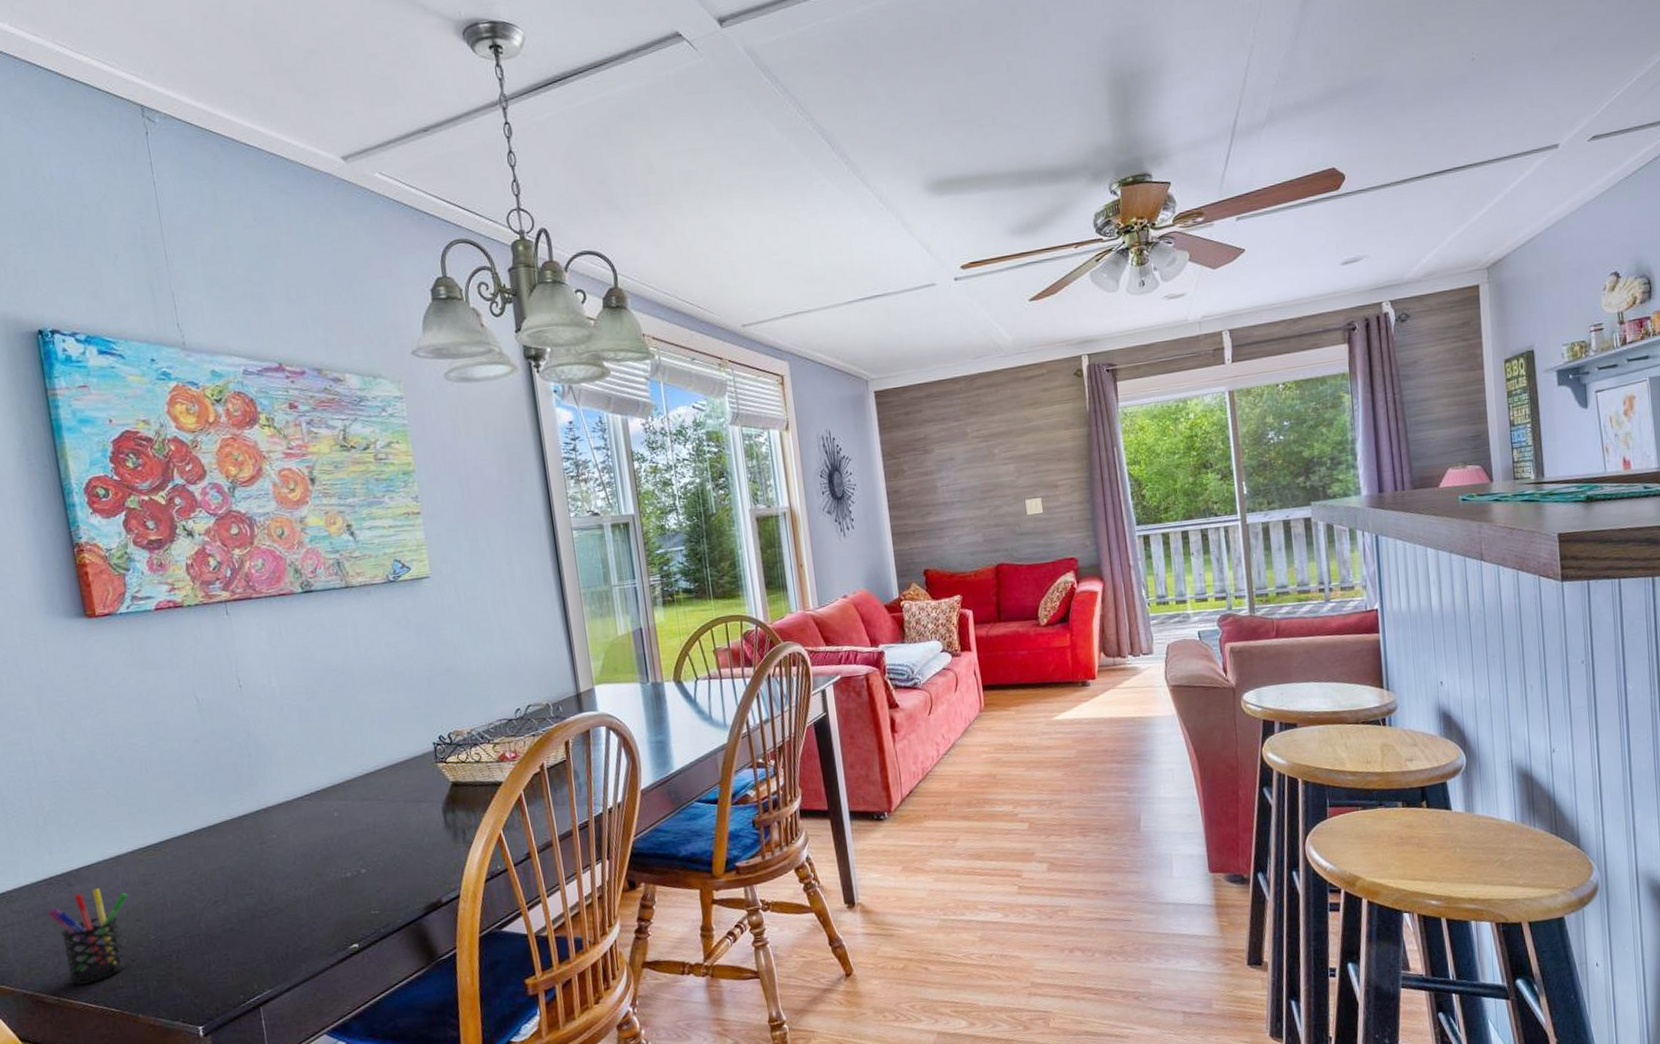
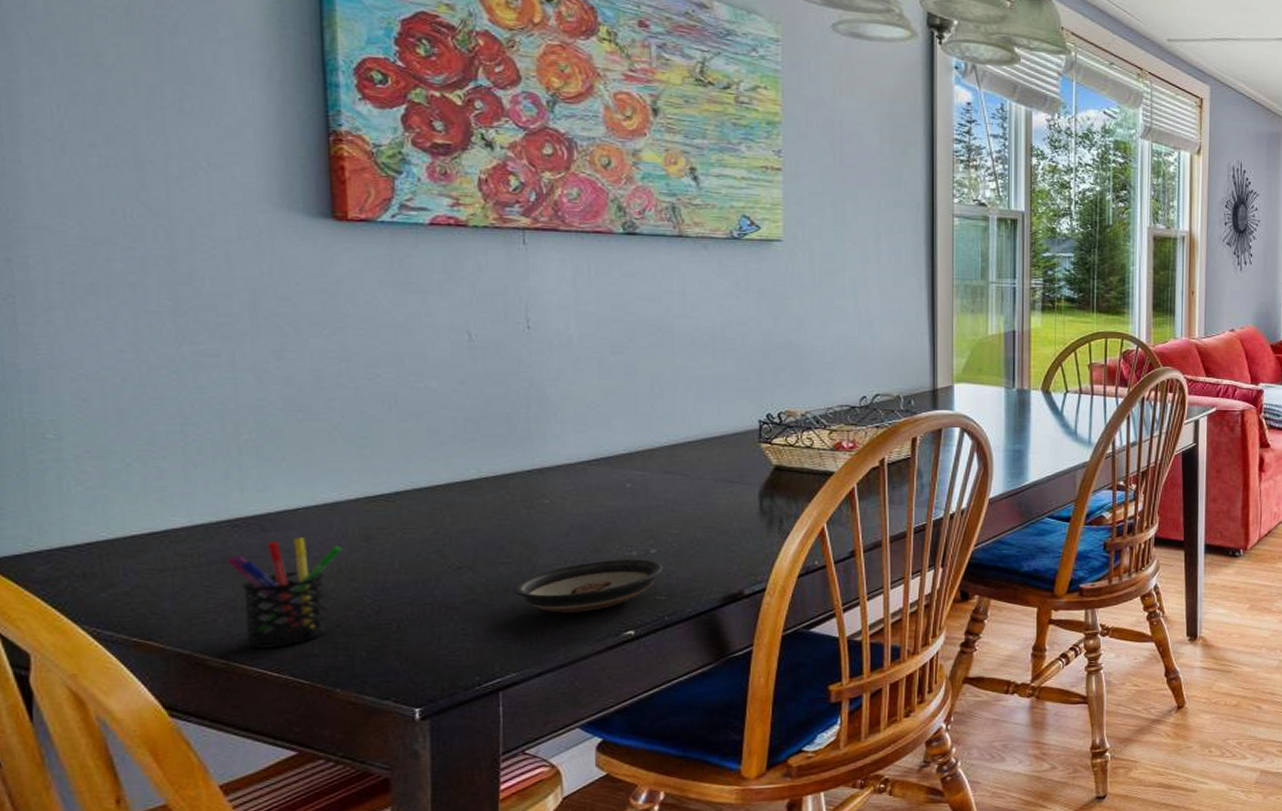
saucer: none [258,879,374,934] -> present [513,559,663,613]

